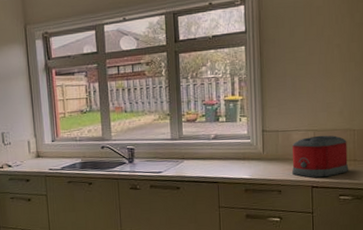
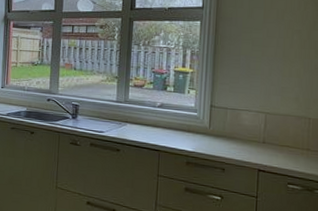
toaster: present [291,135,349,178] -> none [237,118,301,163]

